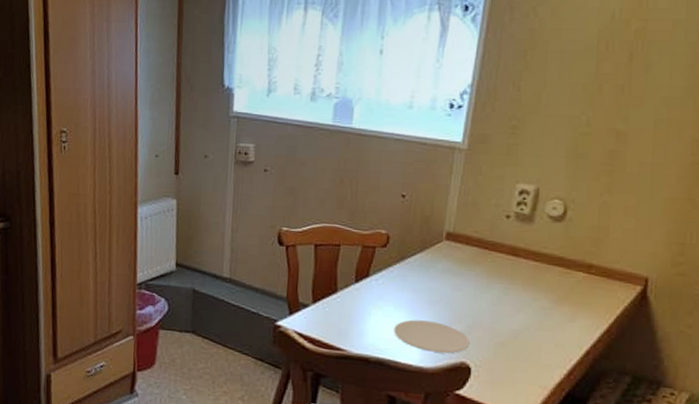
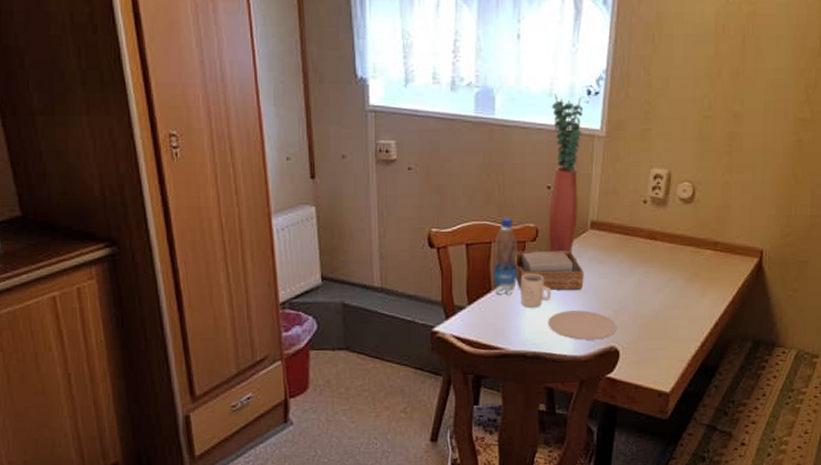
bottle: none [339,222,369,297] -> present [493,218,519,295]
napkin holder: none [362,255,436,300] -> present [515,250,584,290]
mug: none [366,278,400,313] -> present [520,273,552,307]
vase: none [400,106,445,262] -> present [549,93,584,253]

